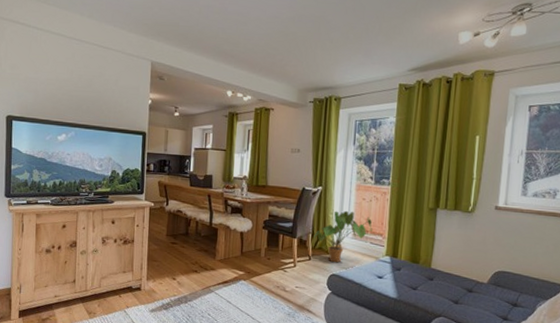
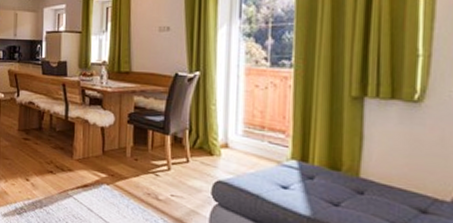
house plant: present [313,210,372,263] -> none [191,100,270,167]

